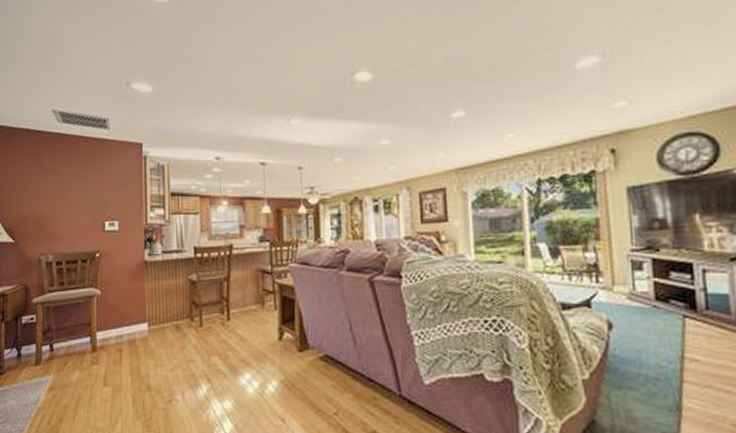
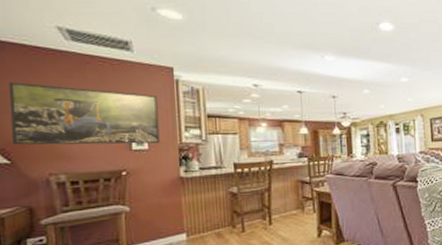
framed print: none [16,165,128,225] -> present [9,82,160,145]

